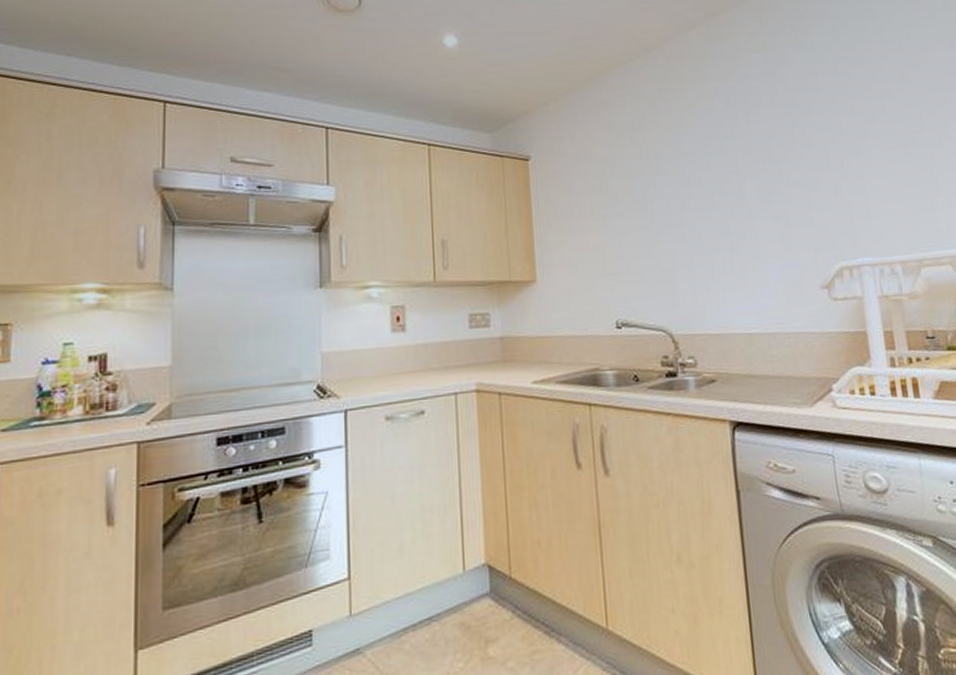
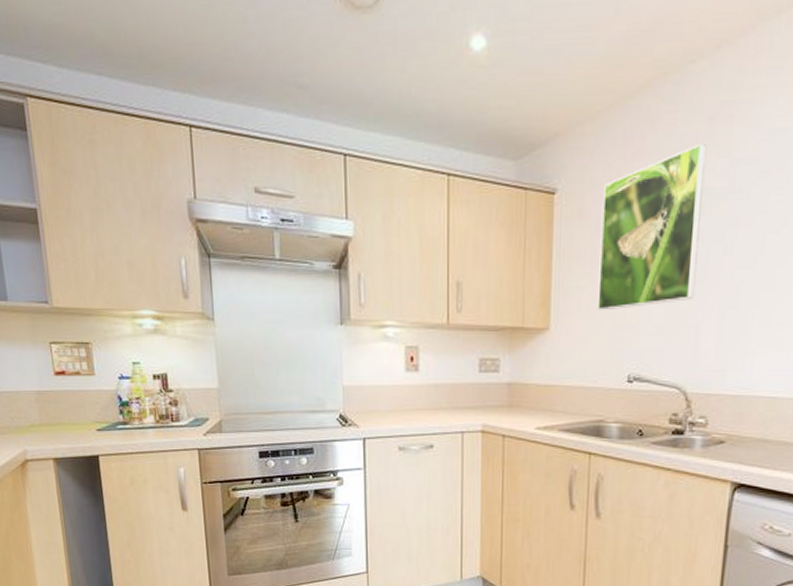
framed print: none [572,120,664,262] -> present [597,143,707,311]

